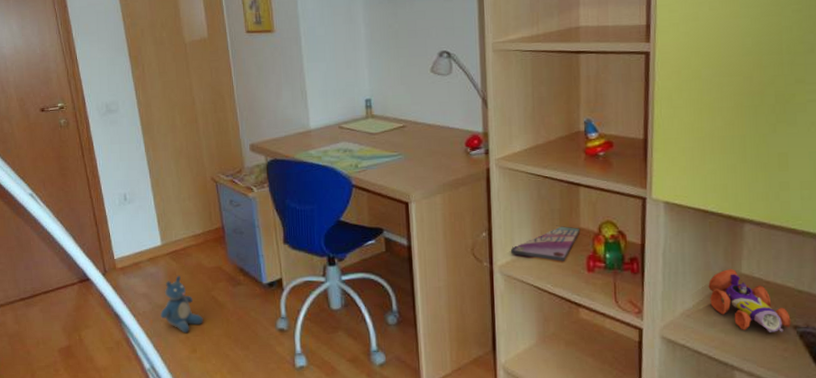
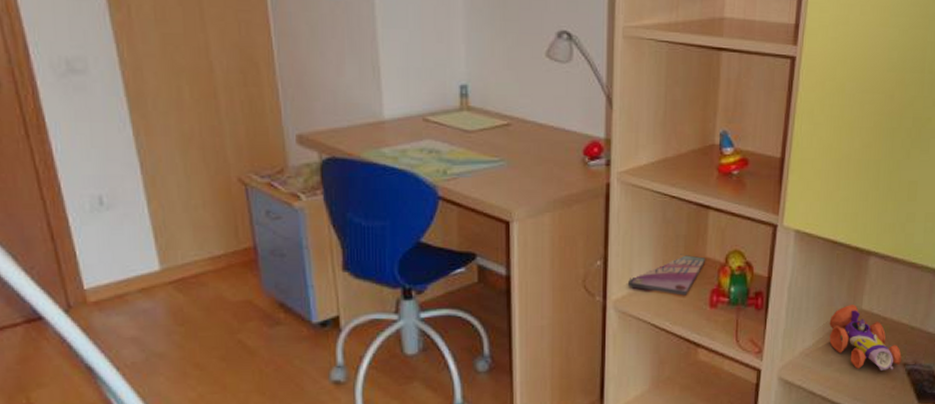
stuffed animal: present [161,276,203,334] -> none [159,313,225,391]

